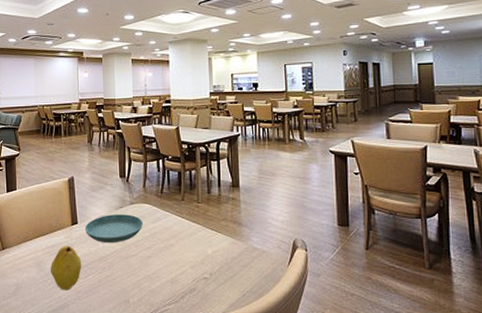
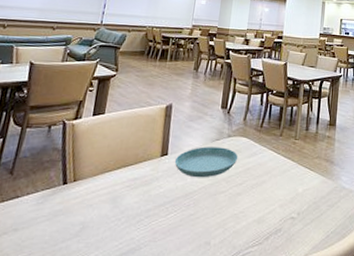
fruit: present [50,246,82,290] -> none [126,179,165,231]

